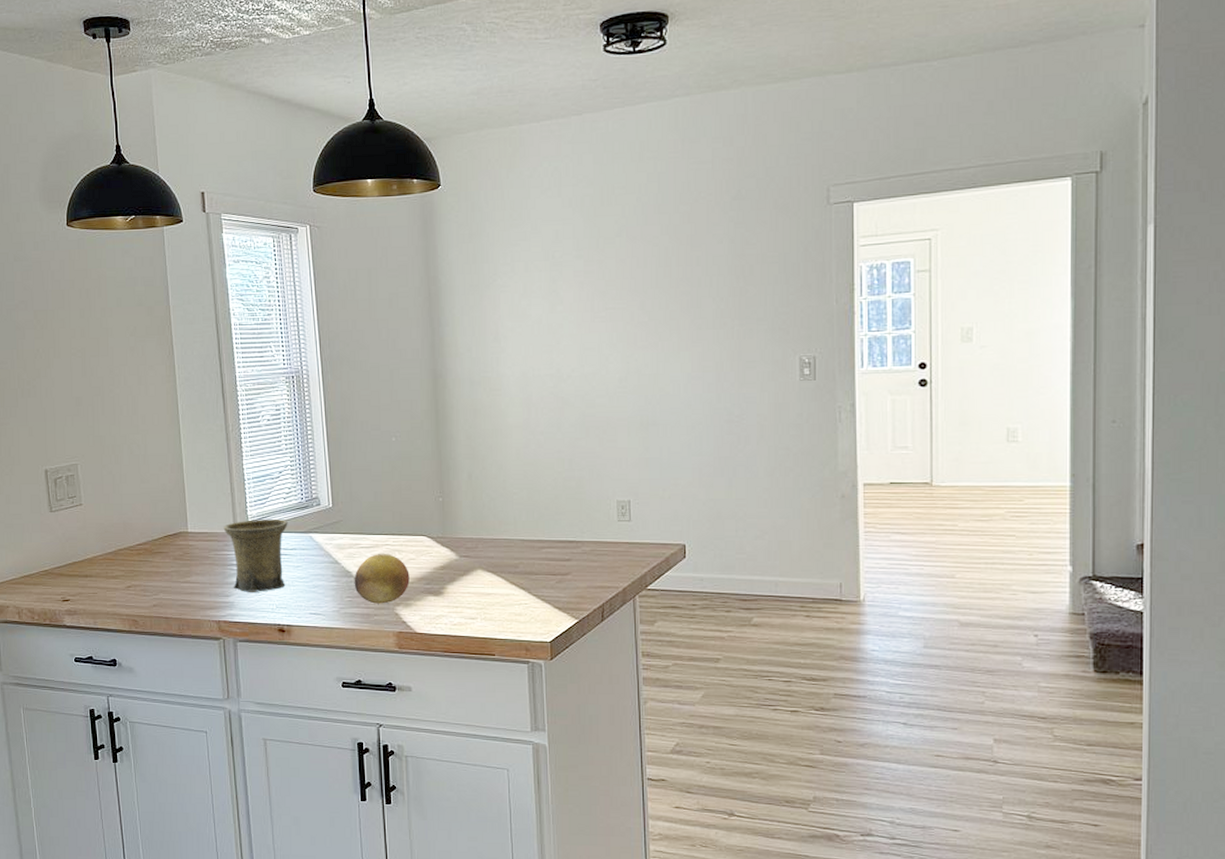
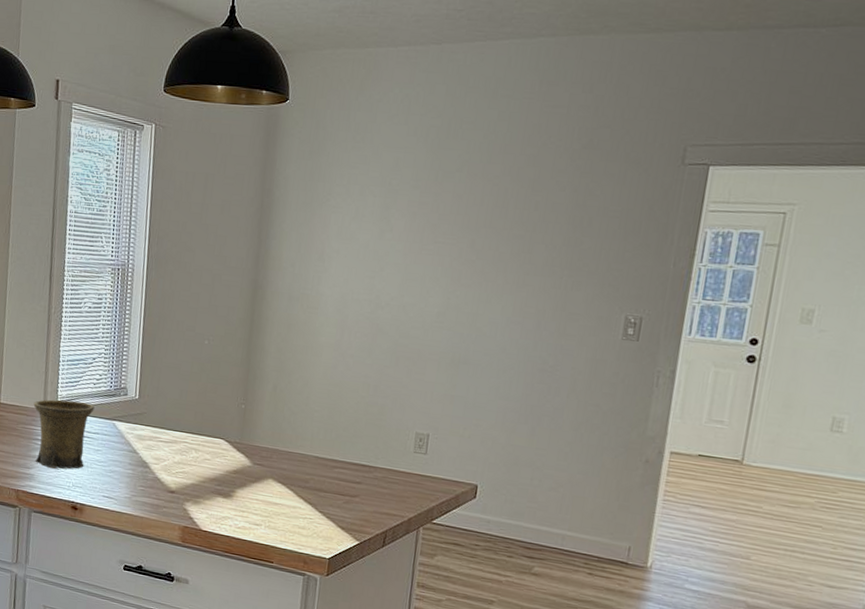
fruit: present [354,554,410,604] -> none [148,449,203,498]

